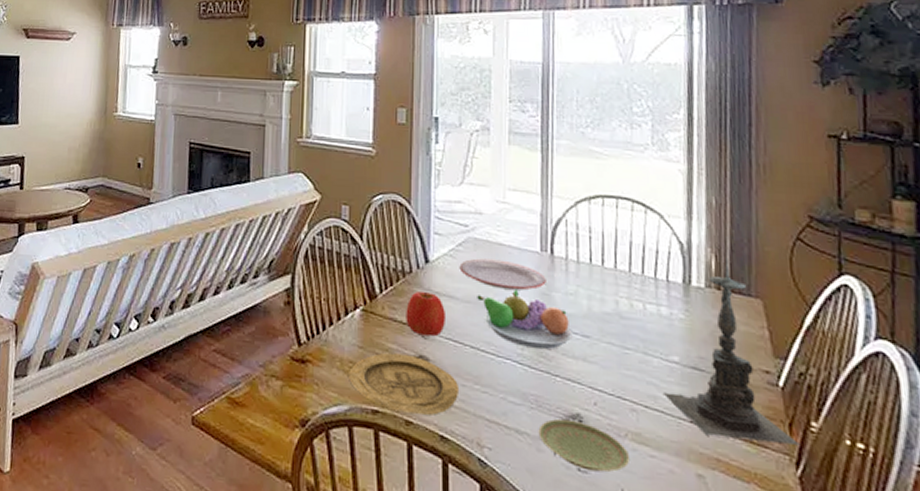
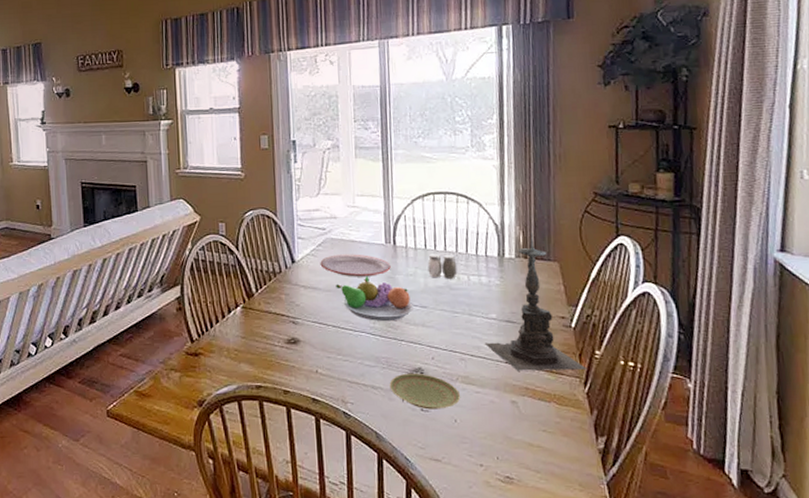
plate: present [349,352,460,415] -> none [235,338,326,384]
apple: present [406,292,447,337] -> none [278,287,312,322]
salt and pepper shaker: none [592,270,630,305] -> present [427,253,457,279]

